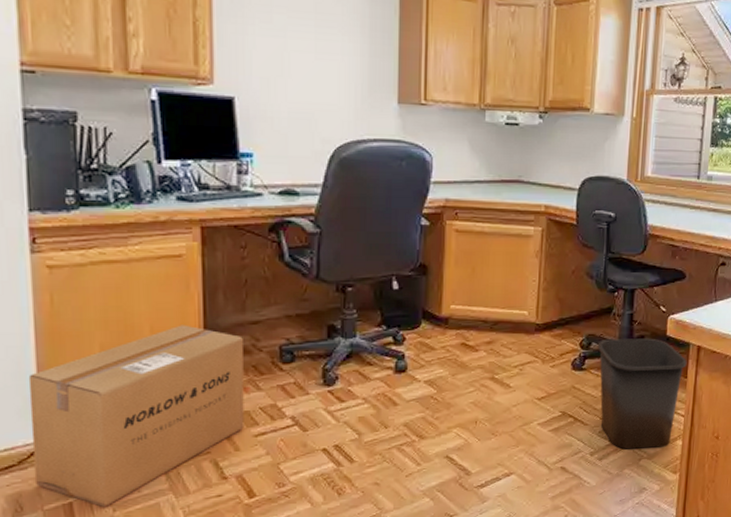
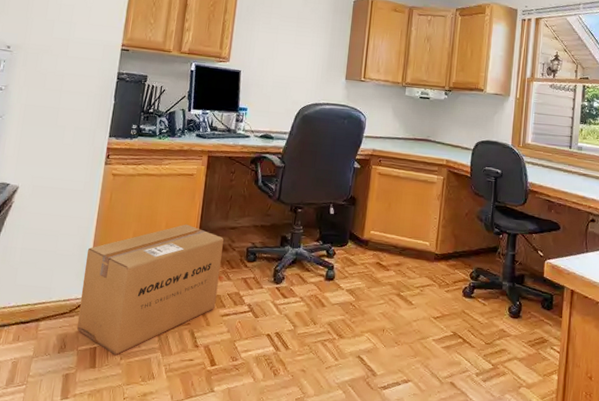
waste bin: present [597,338,687,450] -> none [484,274,562,379]

